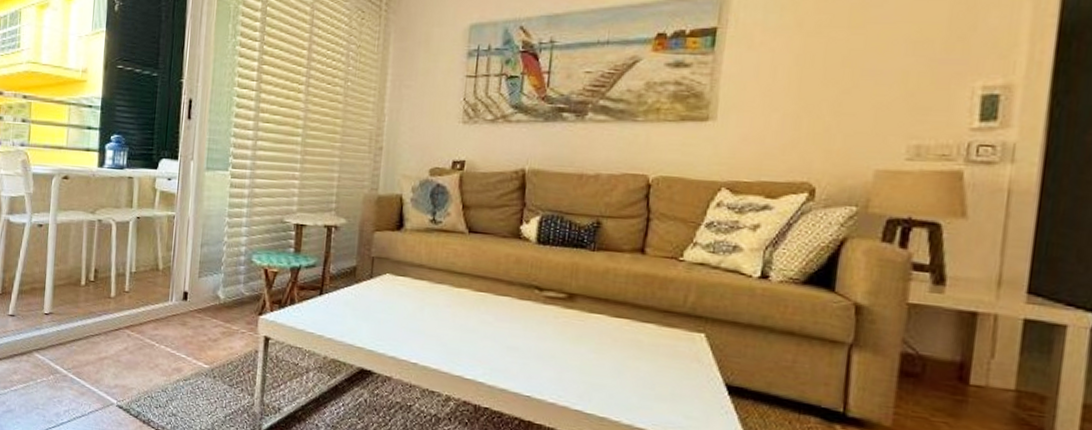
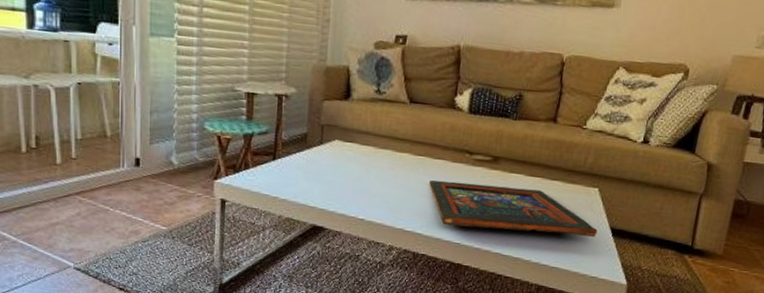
religious icon: none [492,320,708,395] -> present [429,180,598,237]

